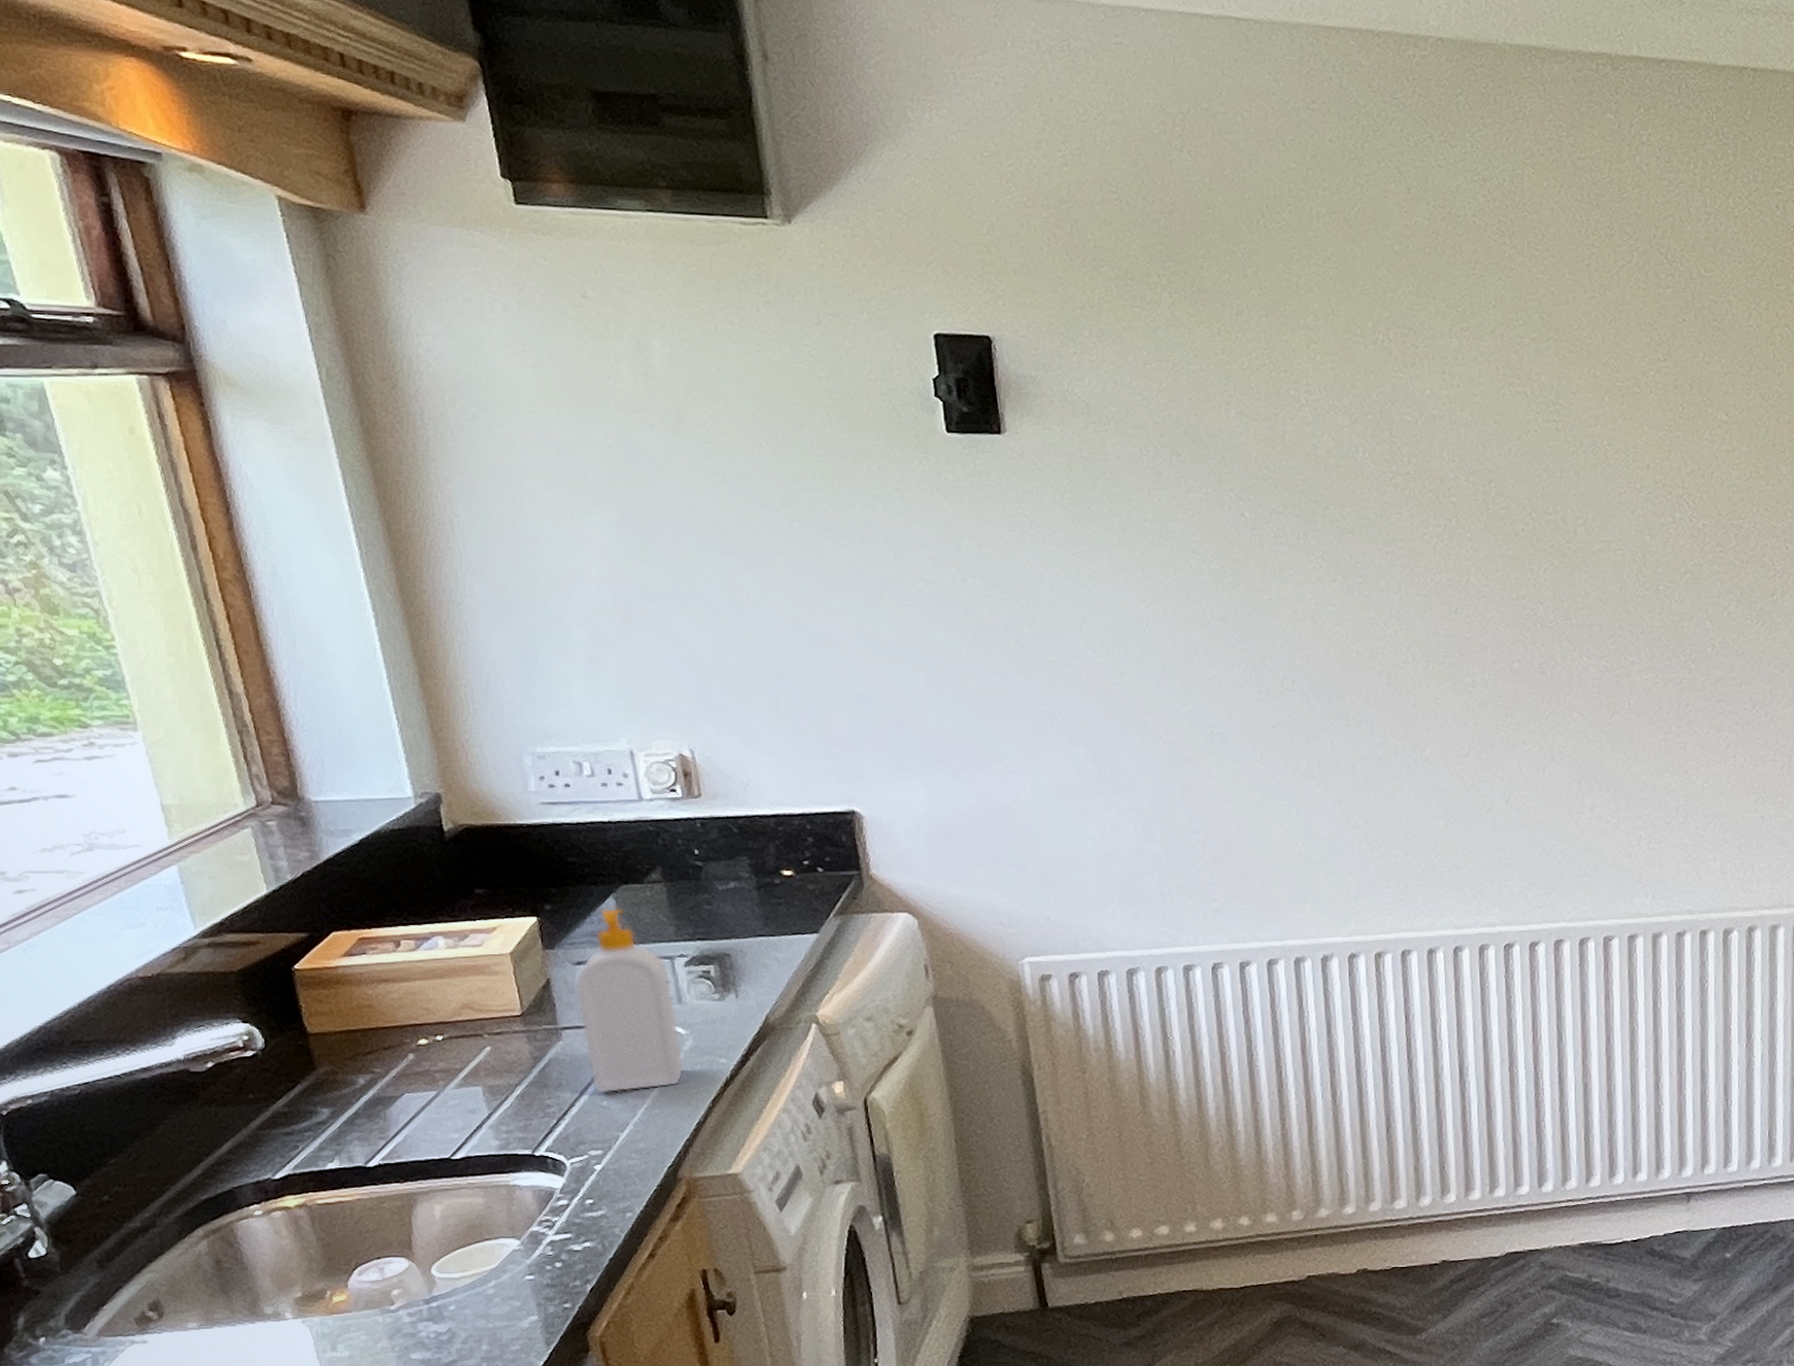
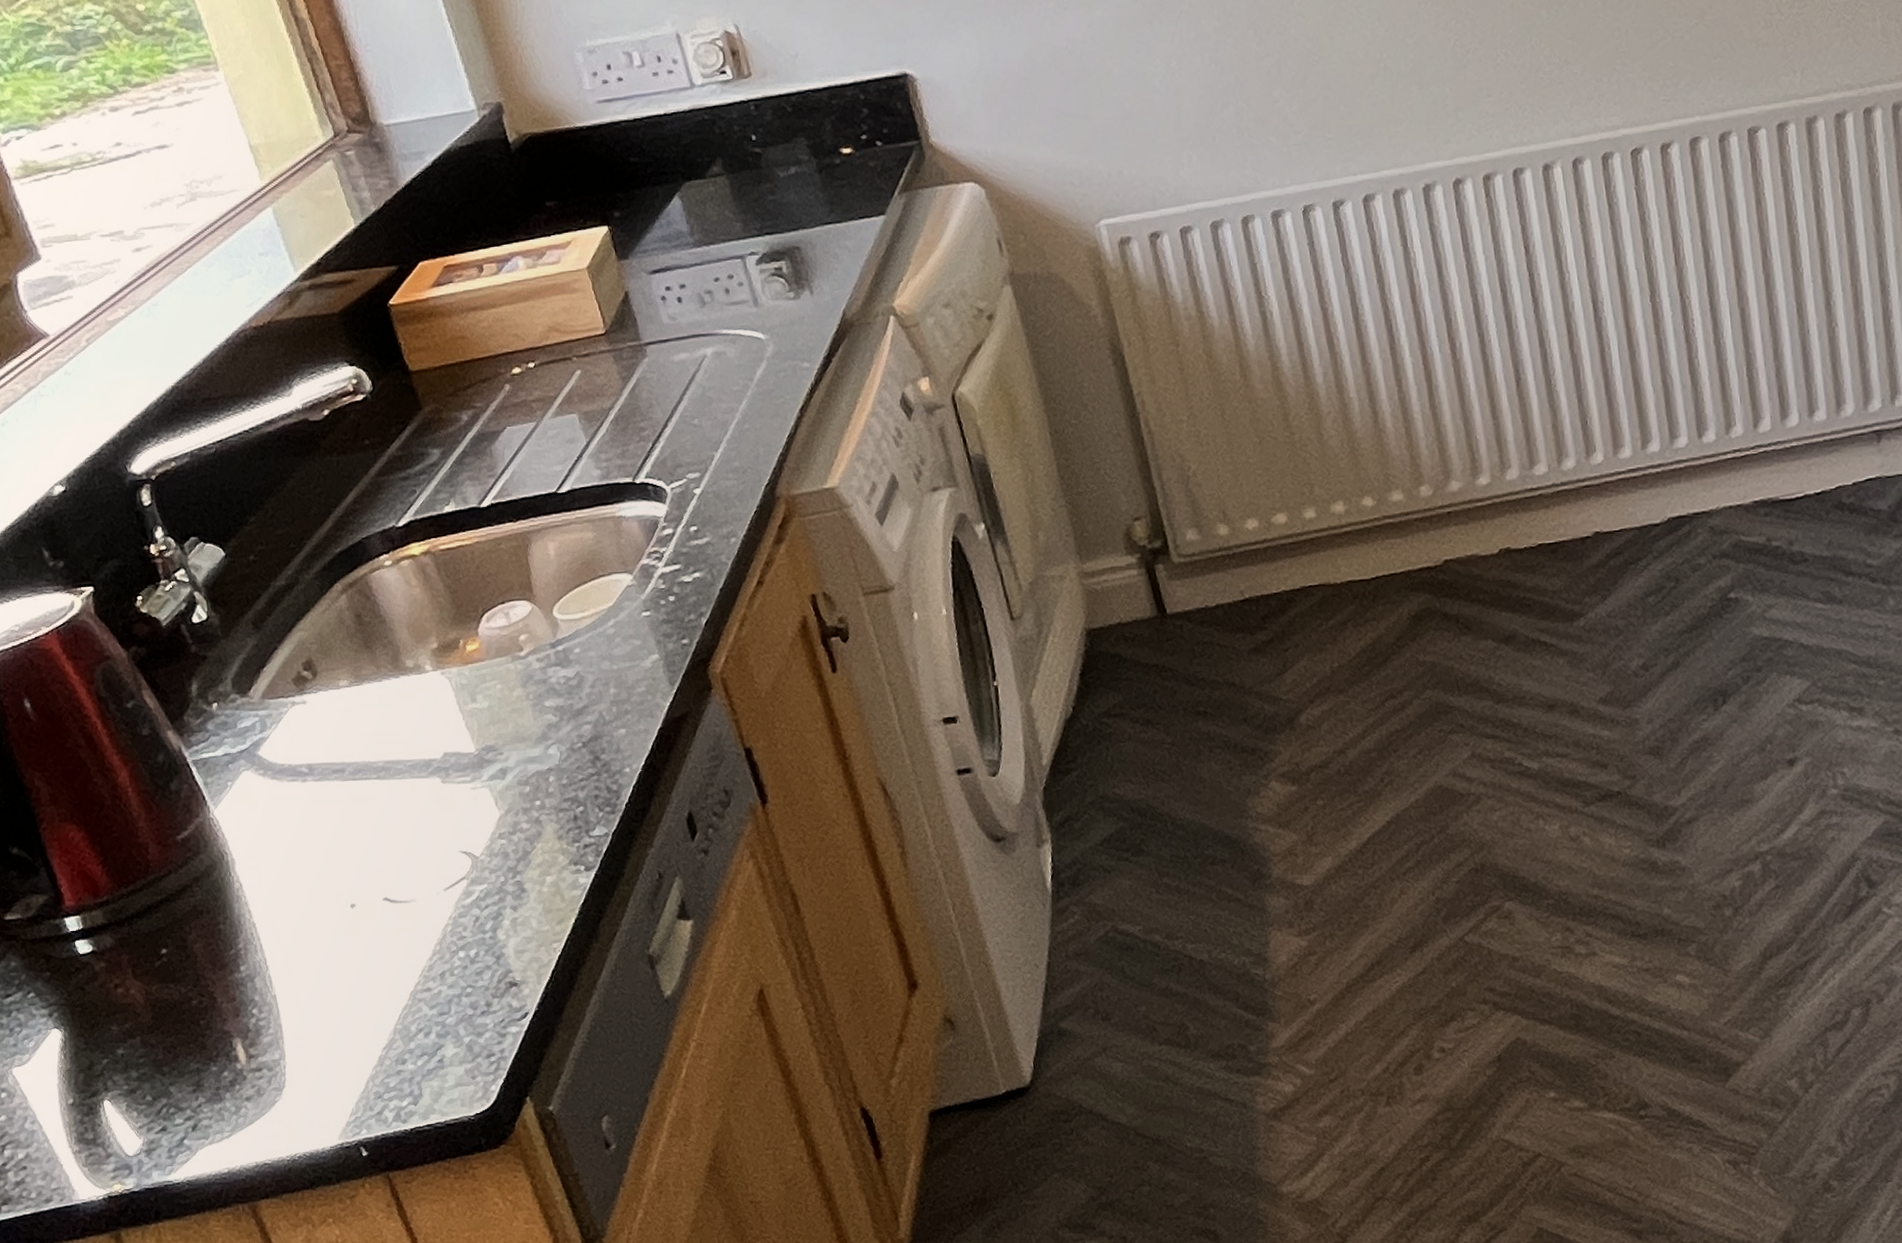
soap bottle: present [574,907,685,1094] -> none [651,206,770,412]

